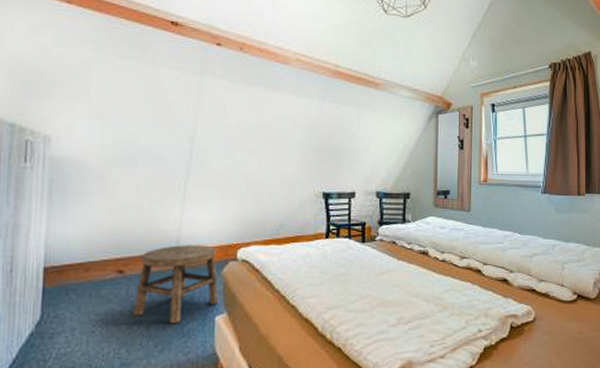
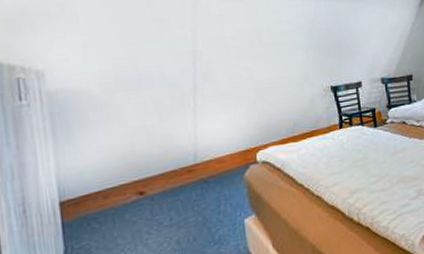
stool: present [133,245,219,324] -> none [160,153,246,235]

